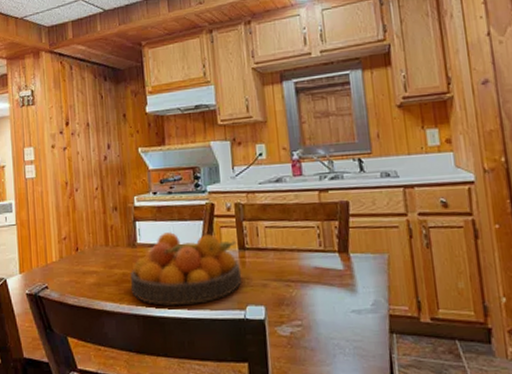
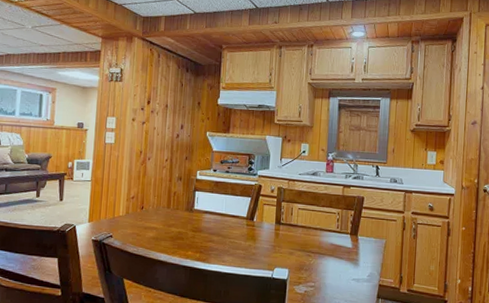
fruit bowl: present [129,232,242,307] -> none [183,203,275,263]

